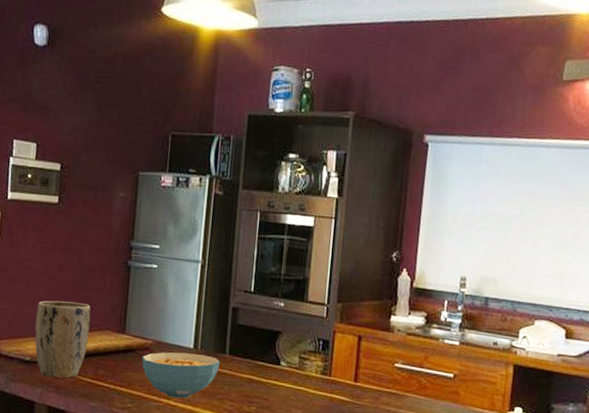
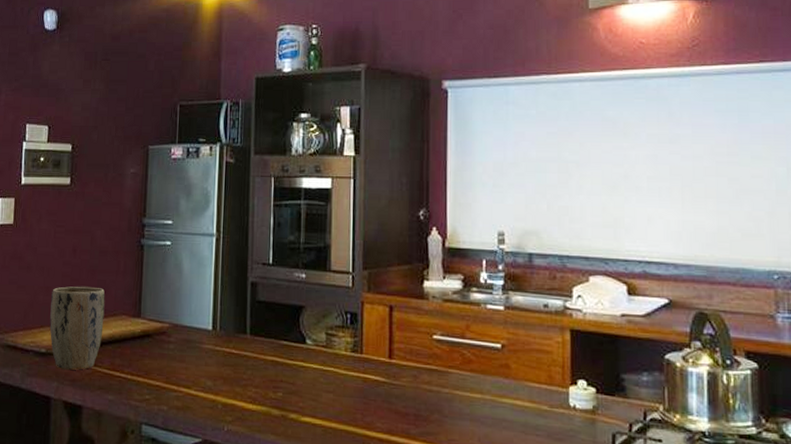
cereal bowl: present [141,352,220,399] -> none [158,335,241,387]

